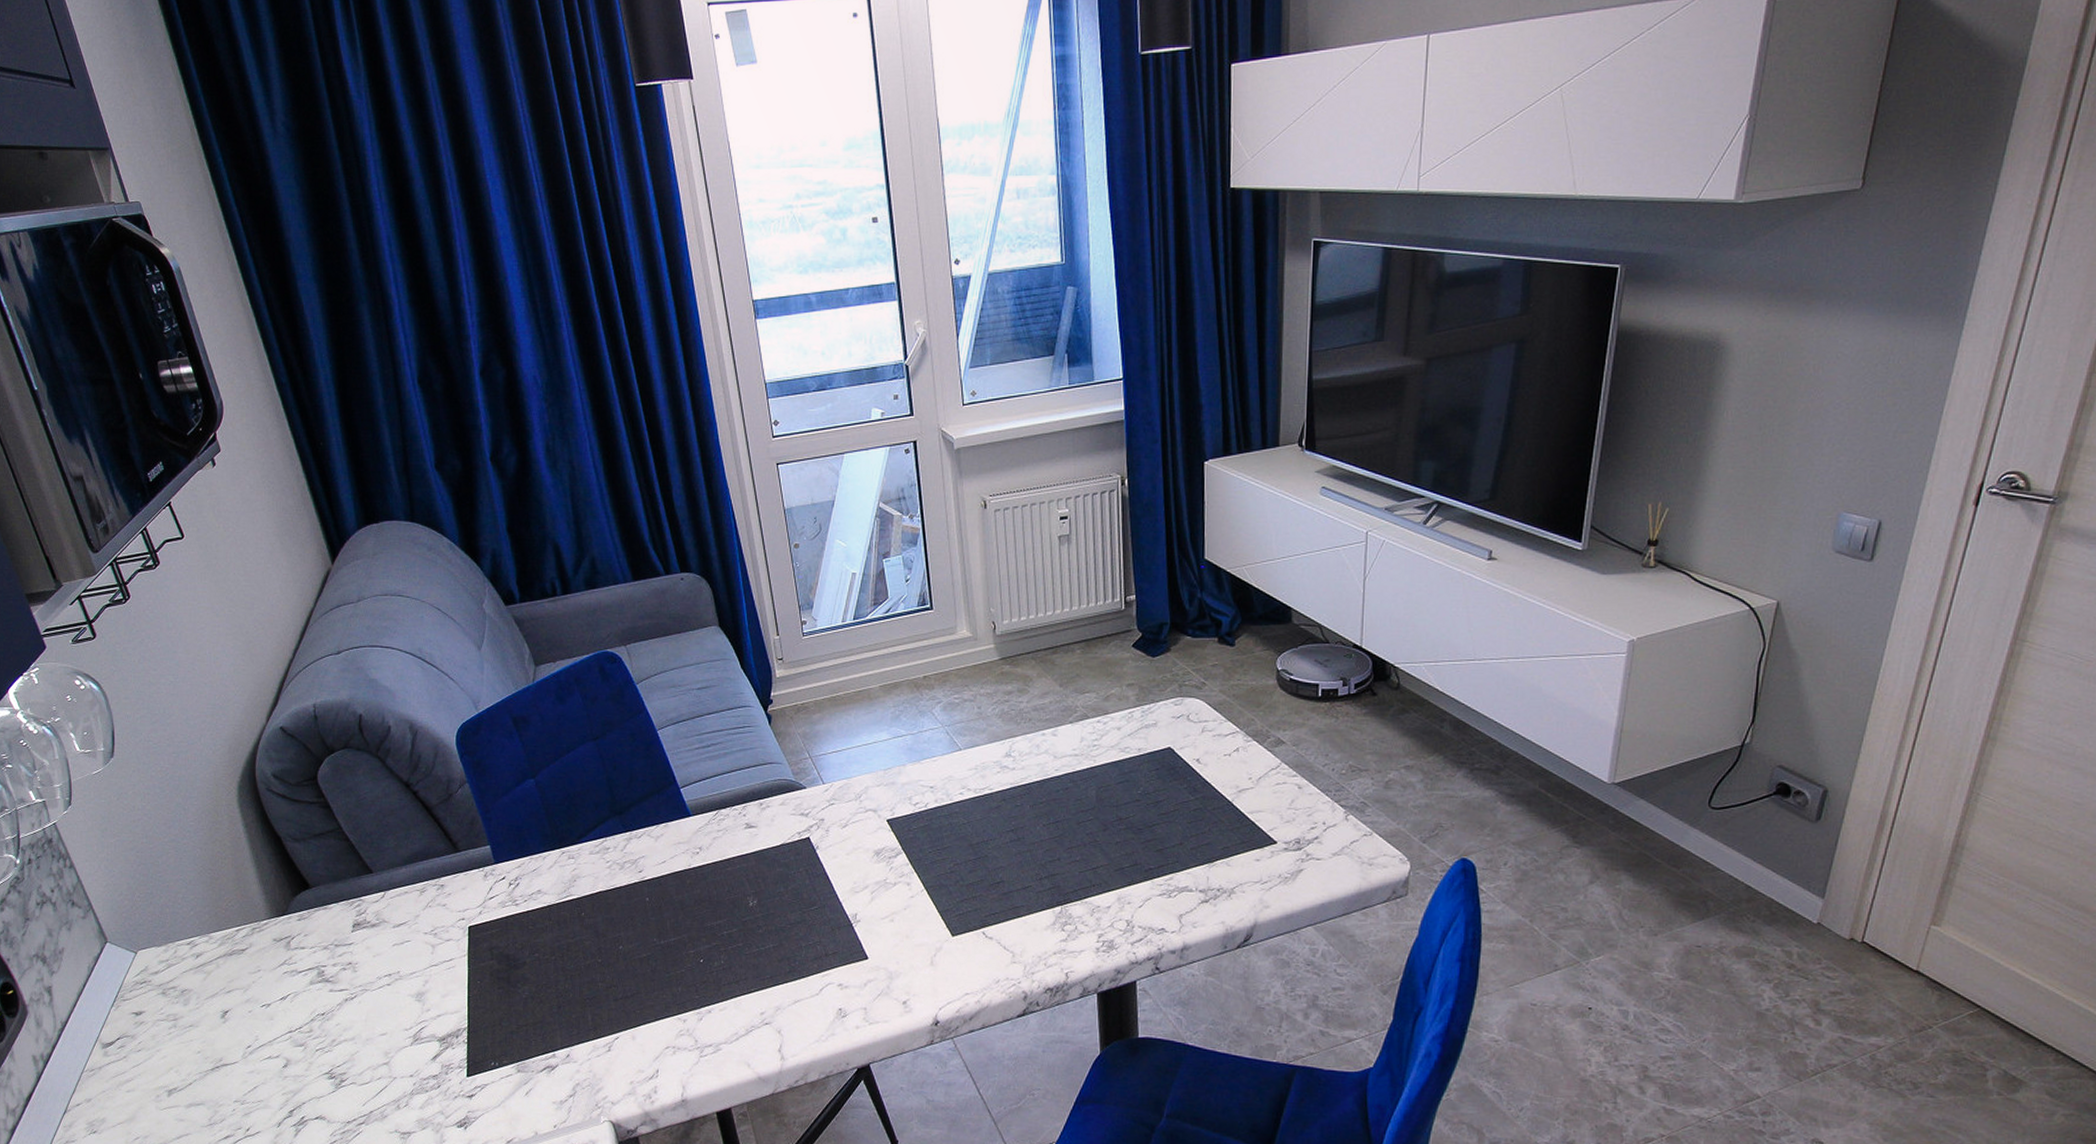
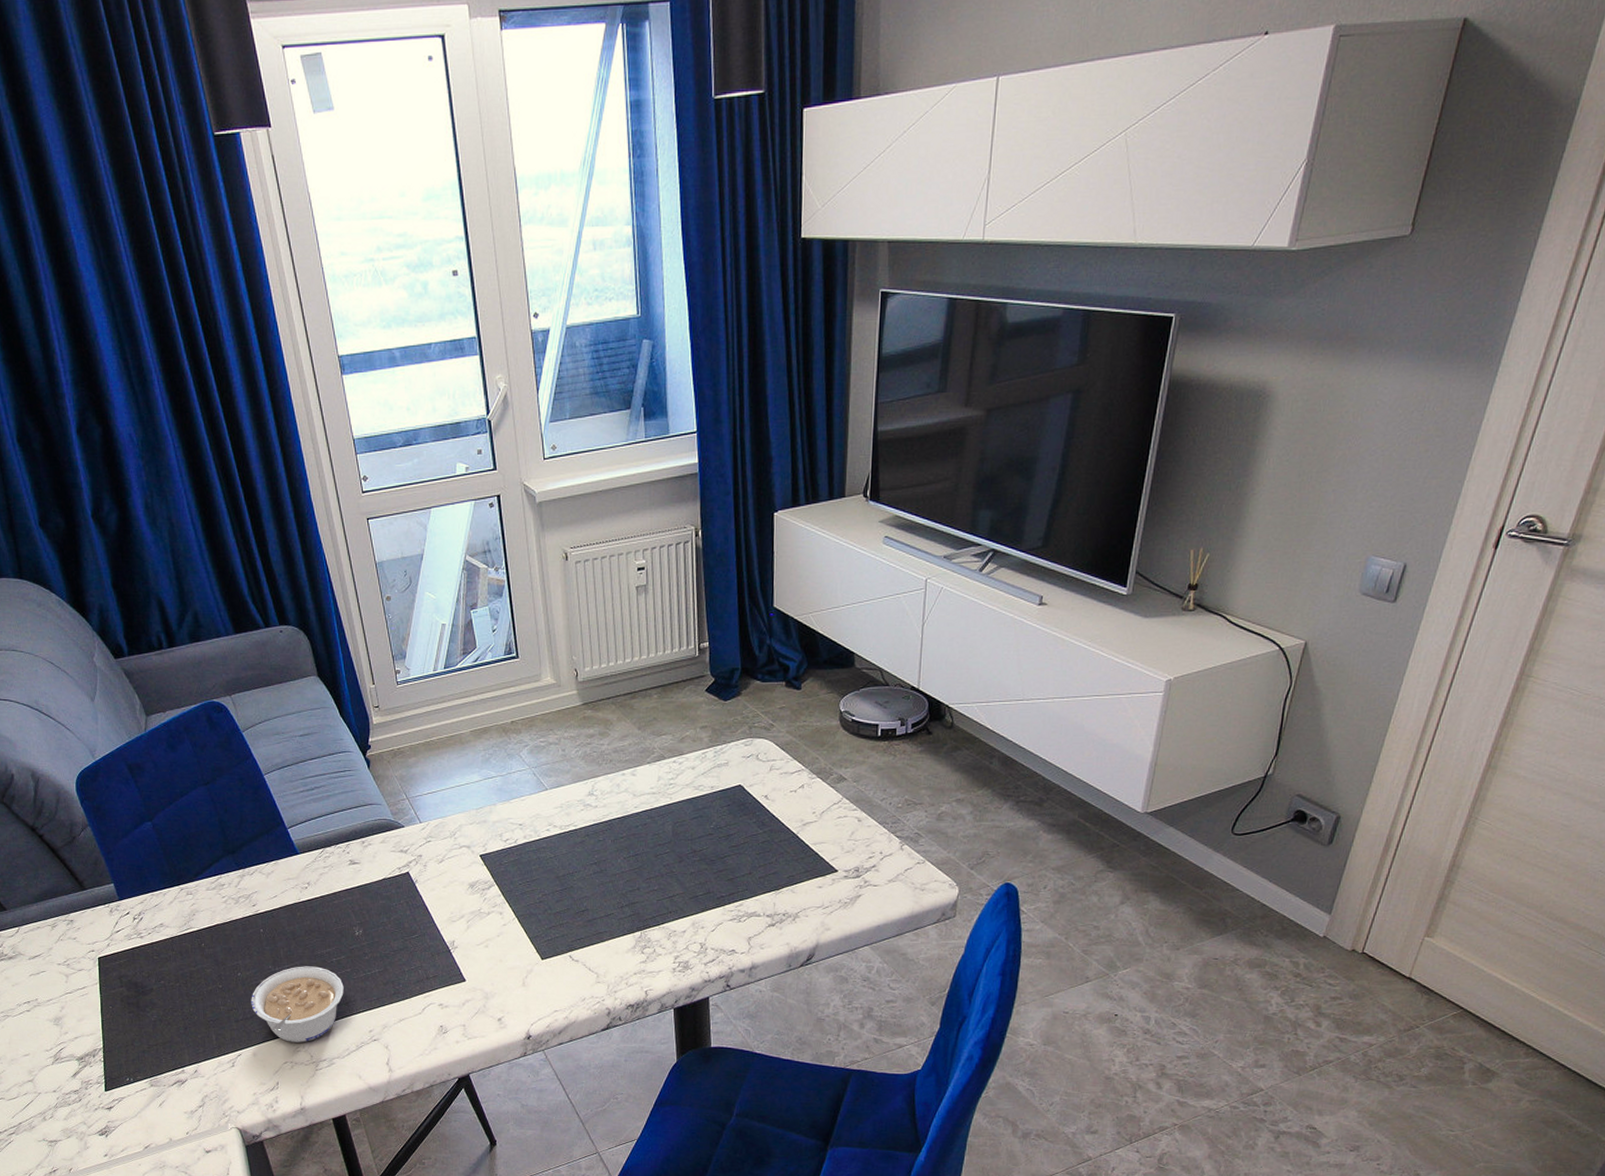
legume: none [632,939,735,1025] -> present [251,966,344,1043]

